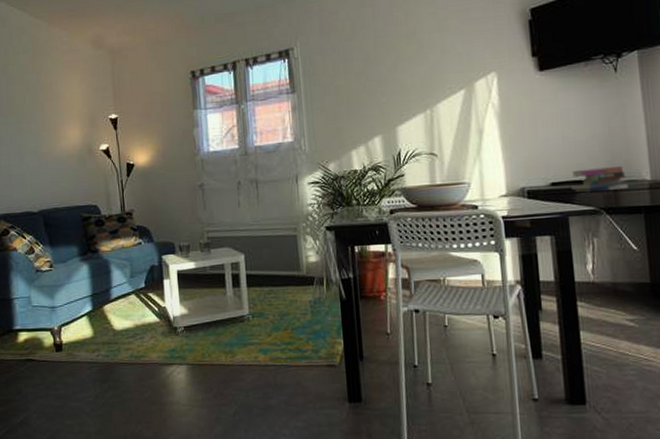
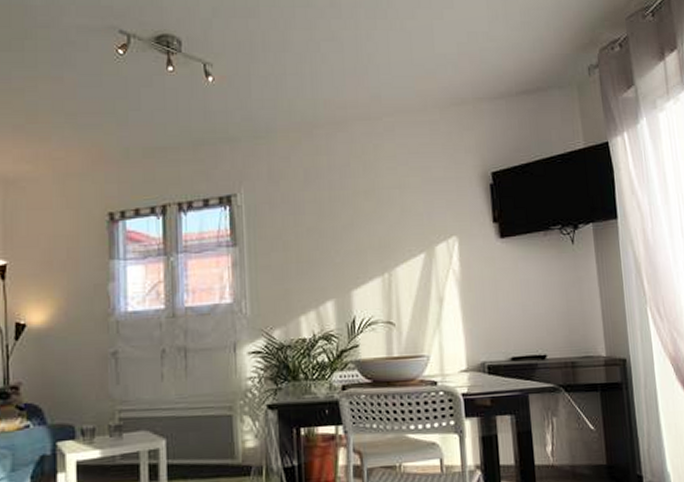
books: present [571,166,629,193] -> none [530,342,586,369]

